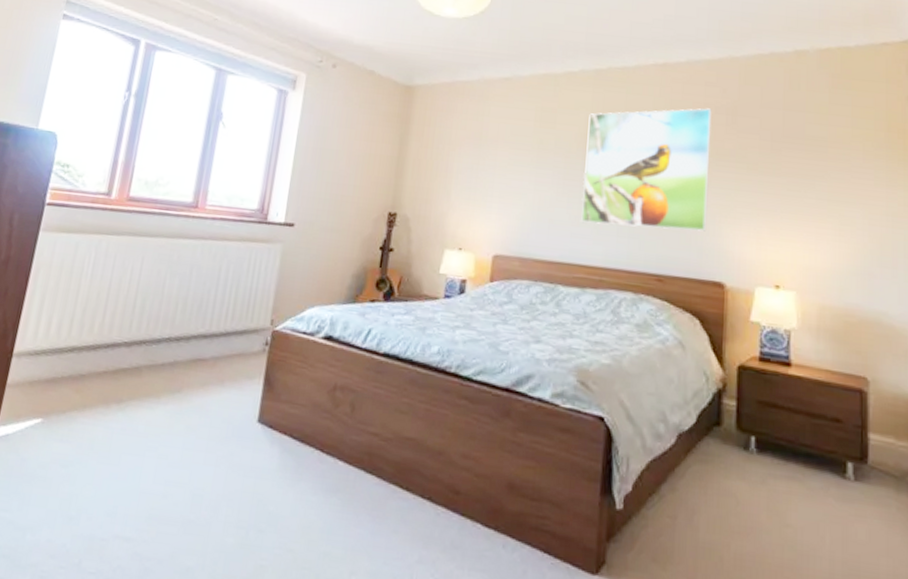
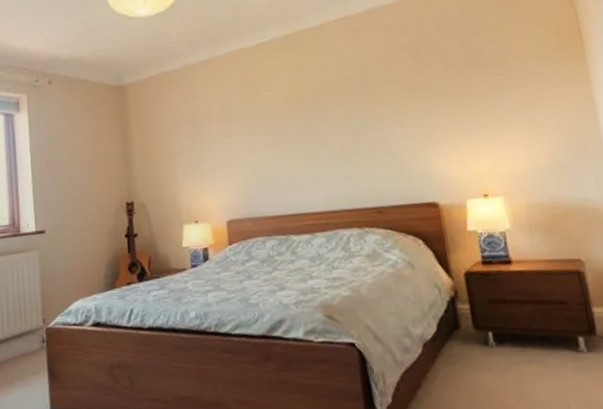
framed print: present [581,108,712,232] -> none [287,49,413,175]

